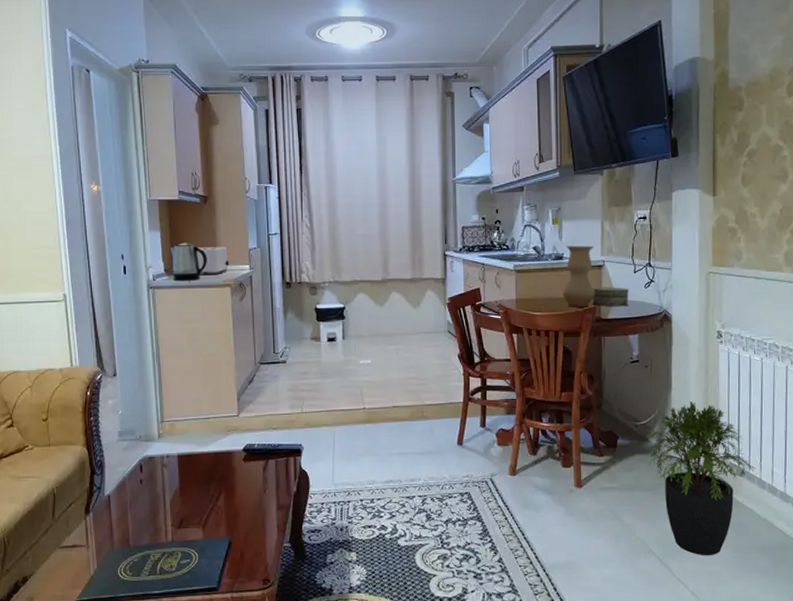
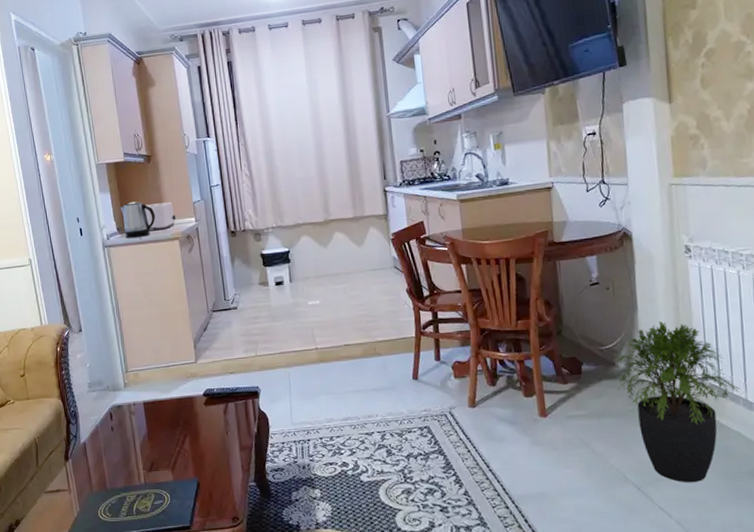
vase: present [562,245,595,307] -> none [510,167,546,233]
decorative box: present [592,287,630,307] -> none [543,208,584,230]

